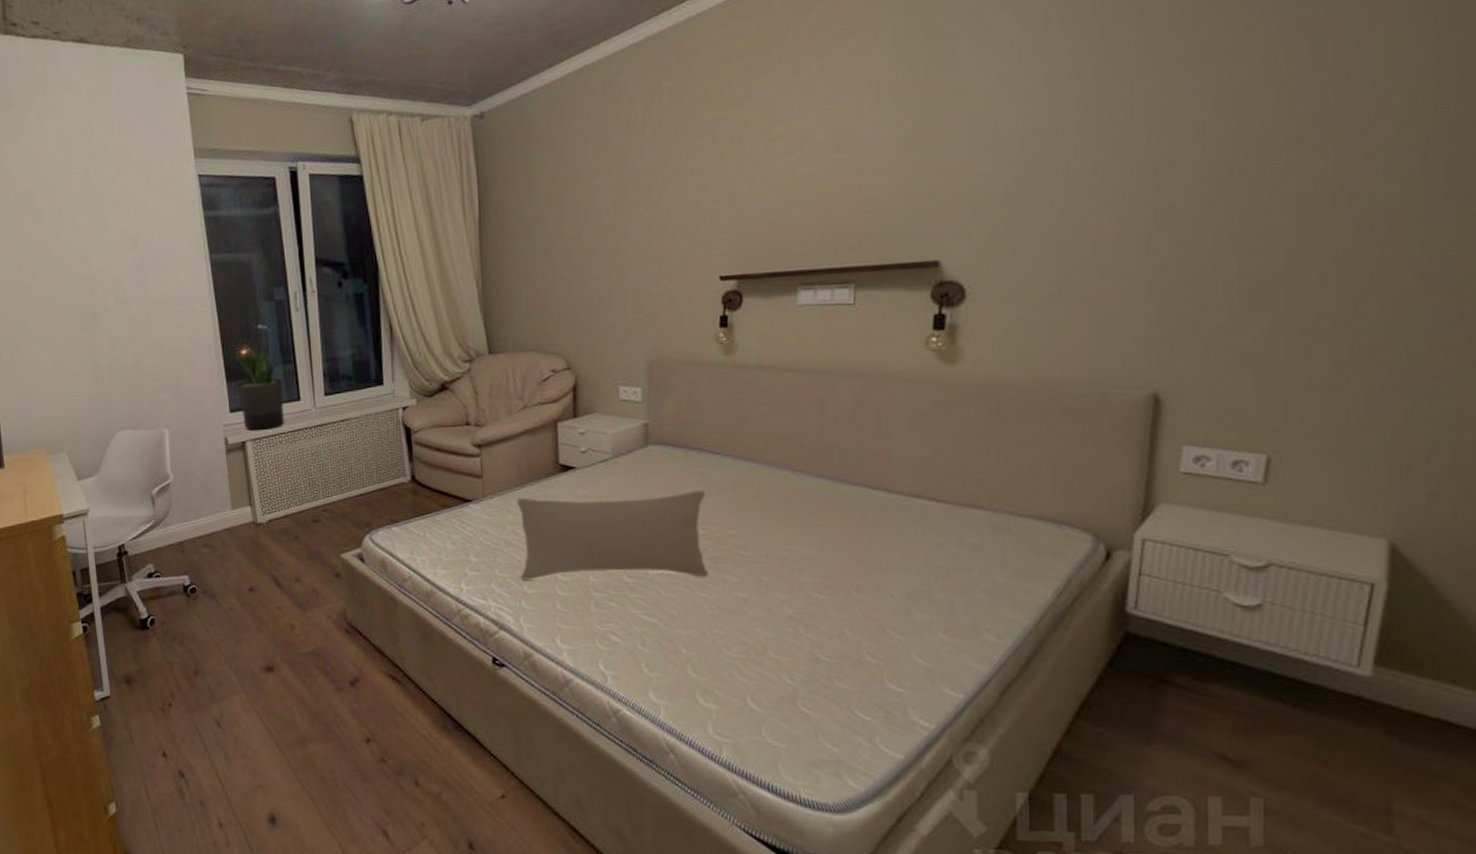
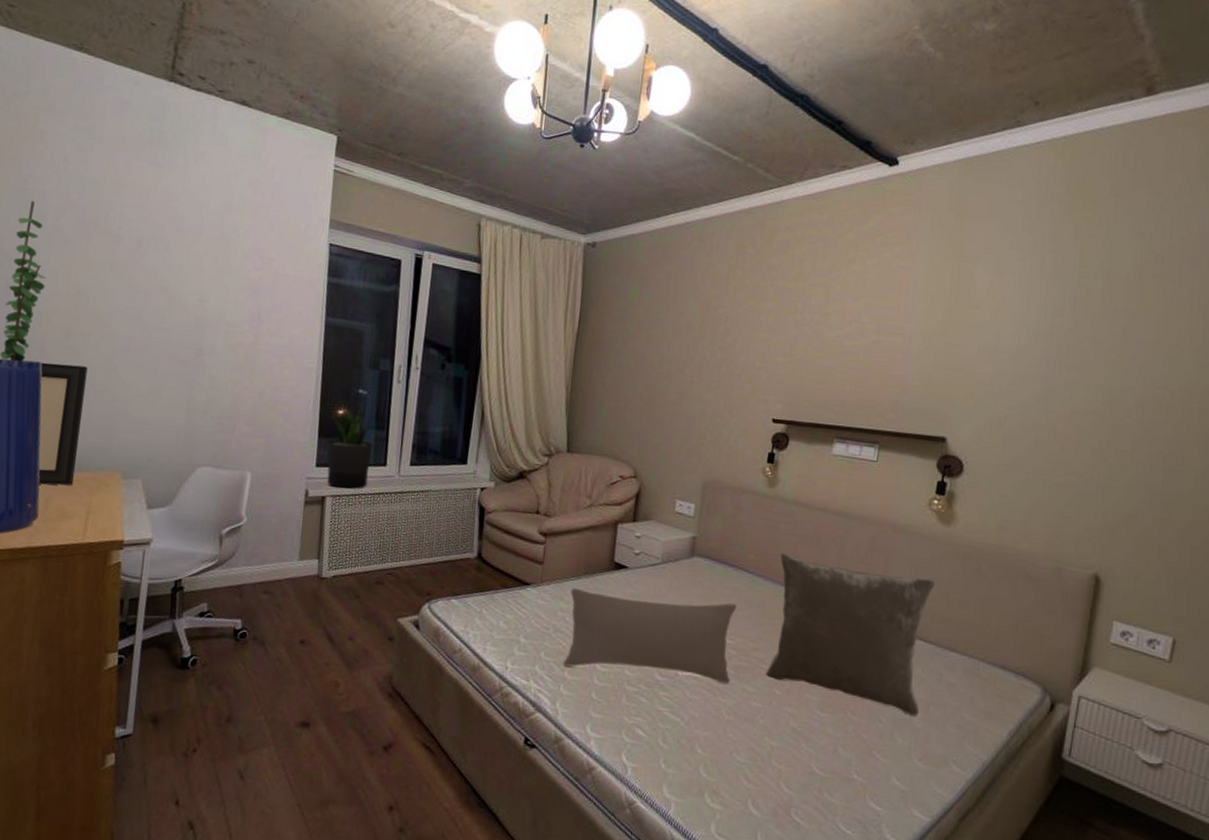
pillow: none [749,426,944,585] -> present [767,552,936,716]

